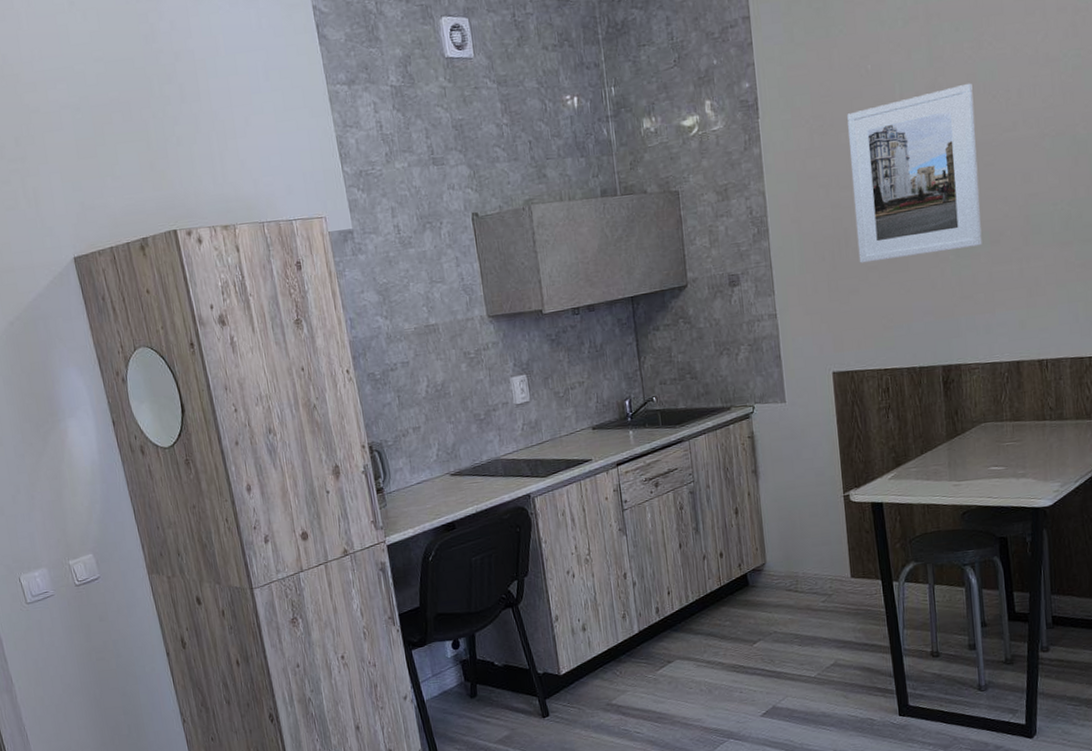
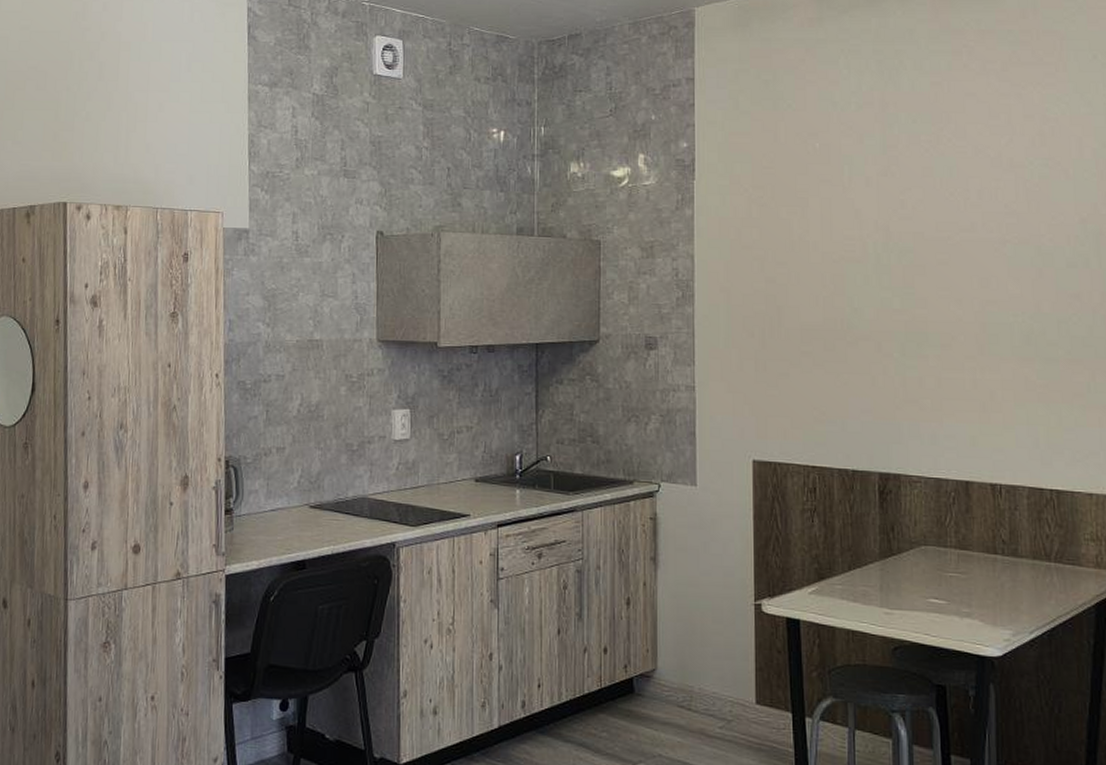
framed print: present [847,83,982,263] -> none [790,176,931,348]

